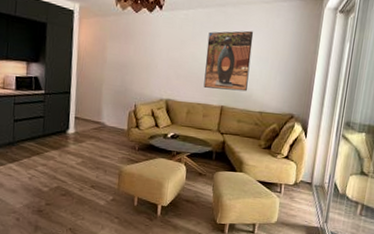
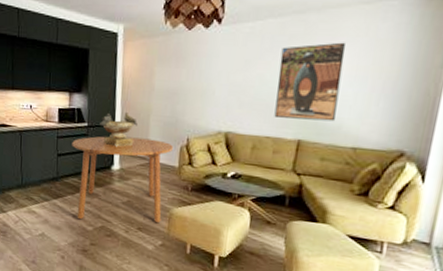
dining table: none [29,102,123,182] -> present [72,136,173,224]
birdbath: none [55,81,91,113] -> present [98,112,137,147]

